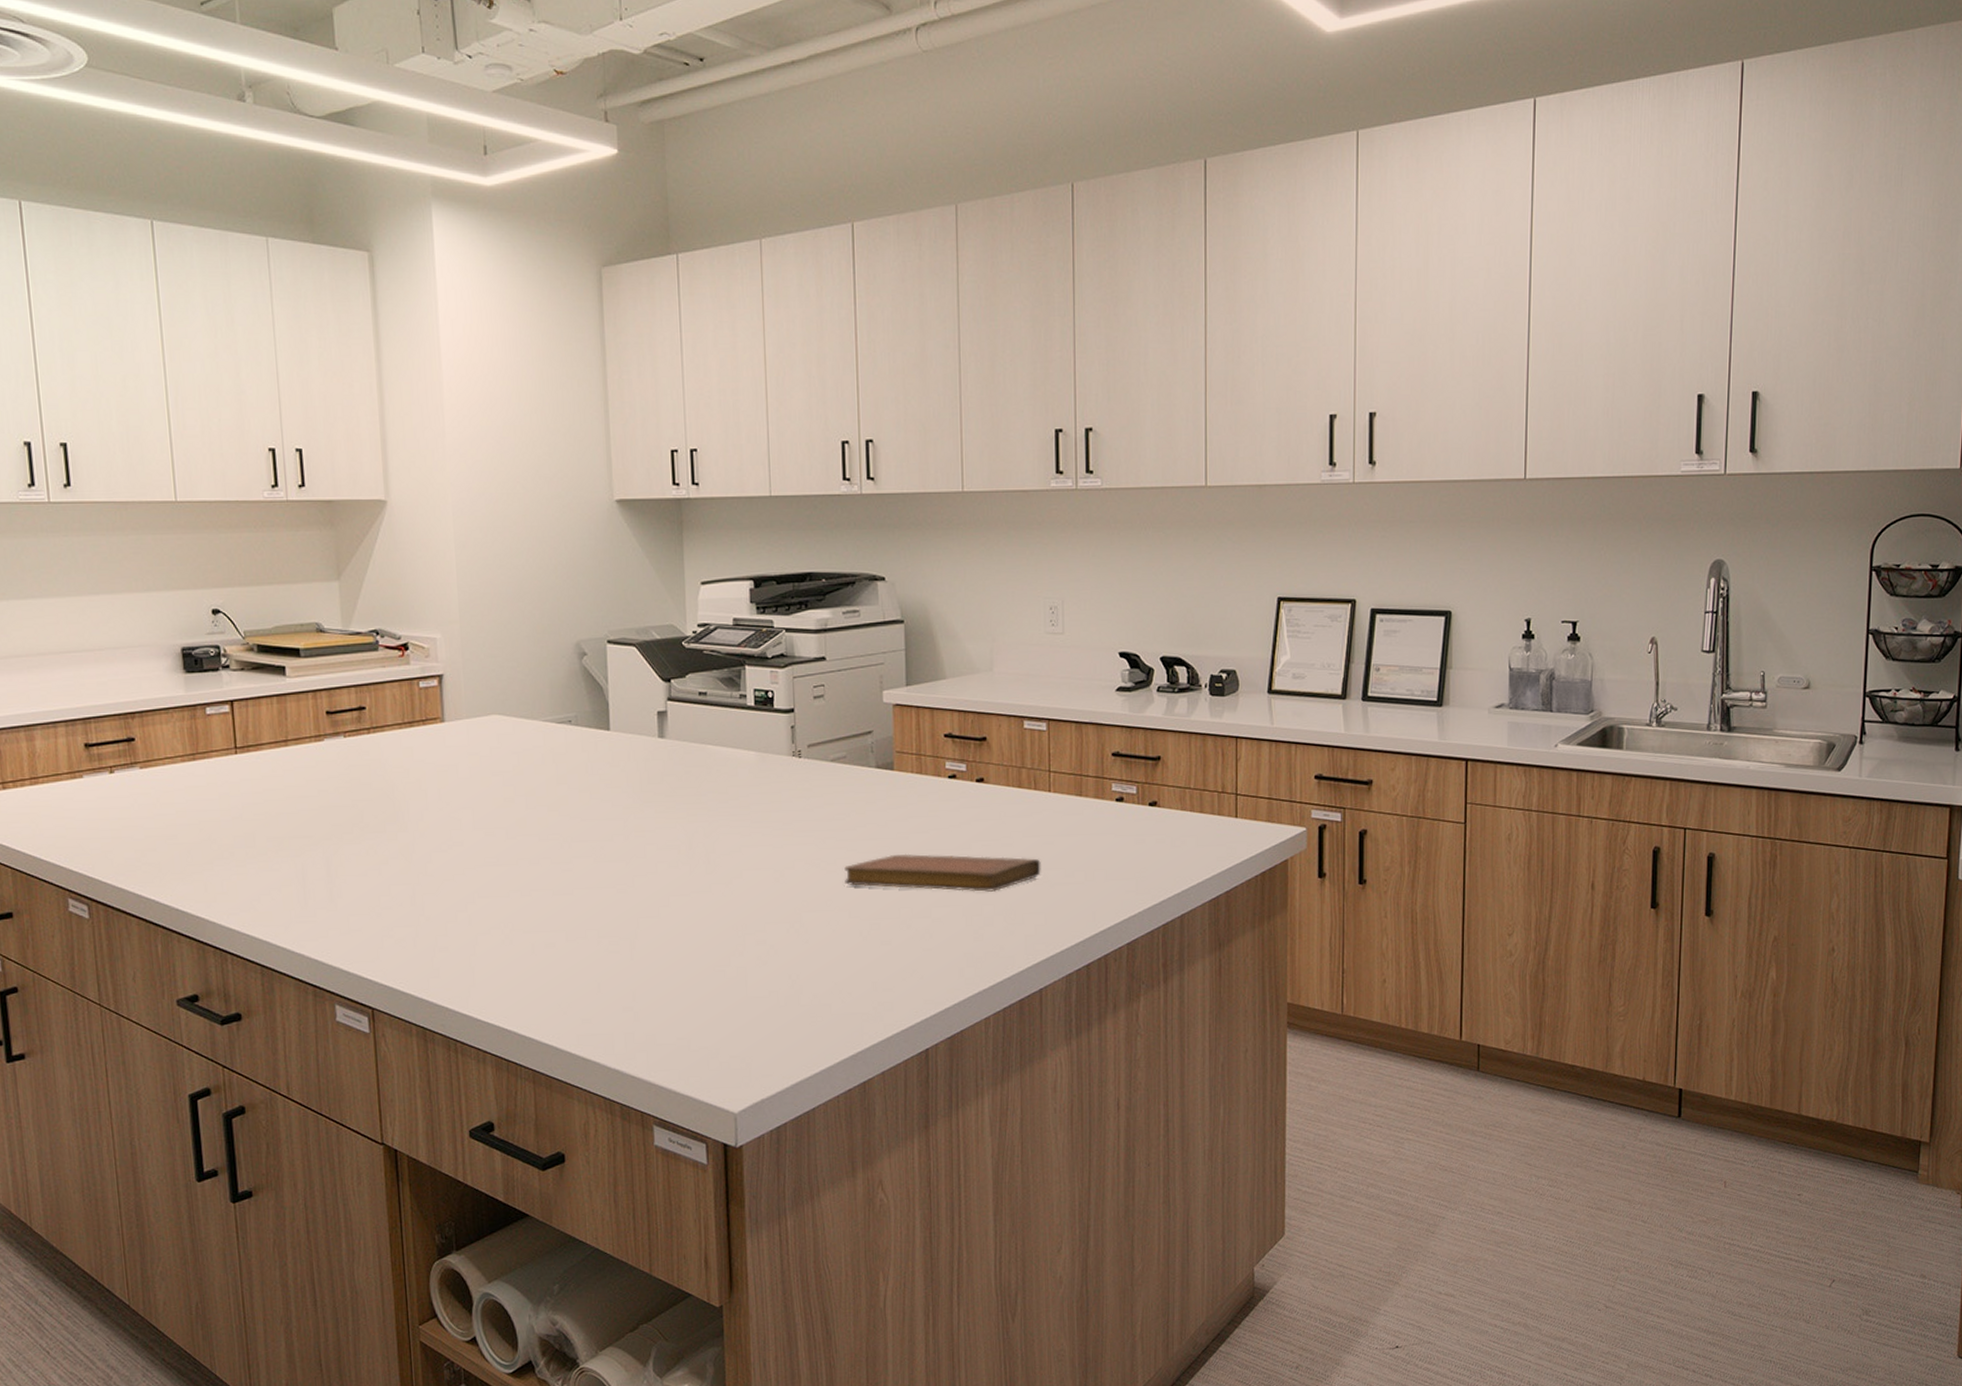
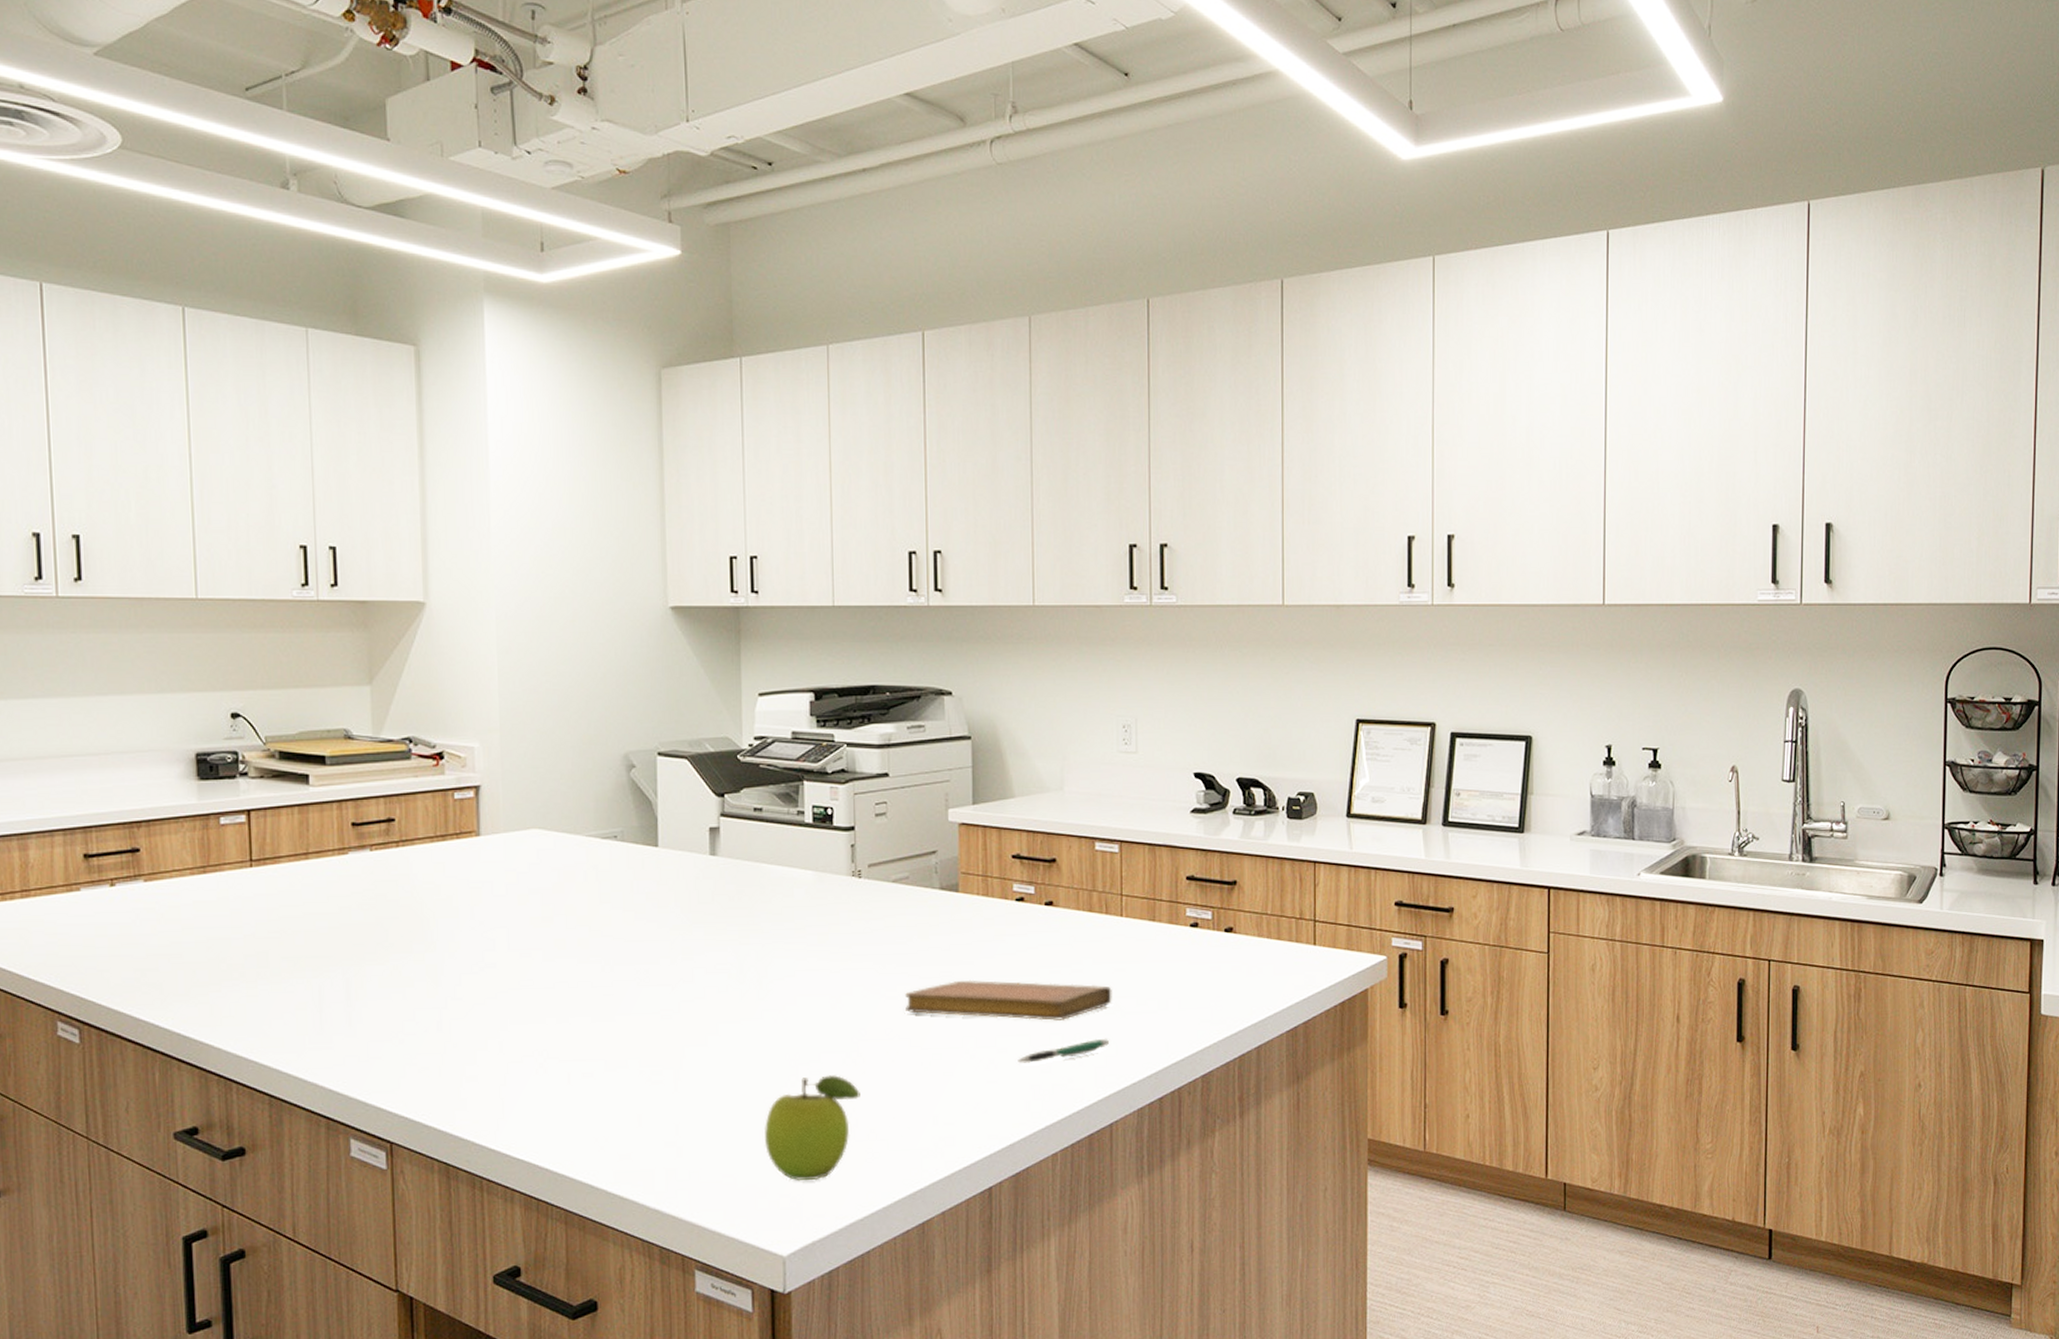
fruit: none [715,944,804,1044] -> present [765,1075,860,1182]
pen: none [951,908,1038,933] -> present [1017,1038,1109,1063]

